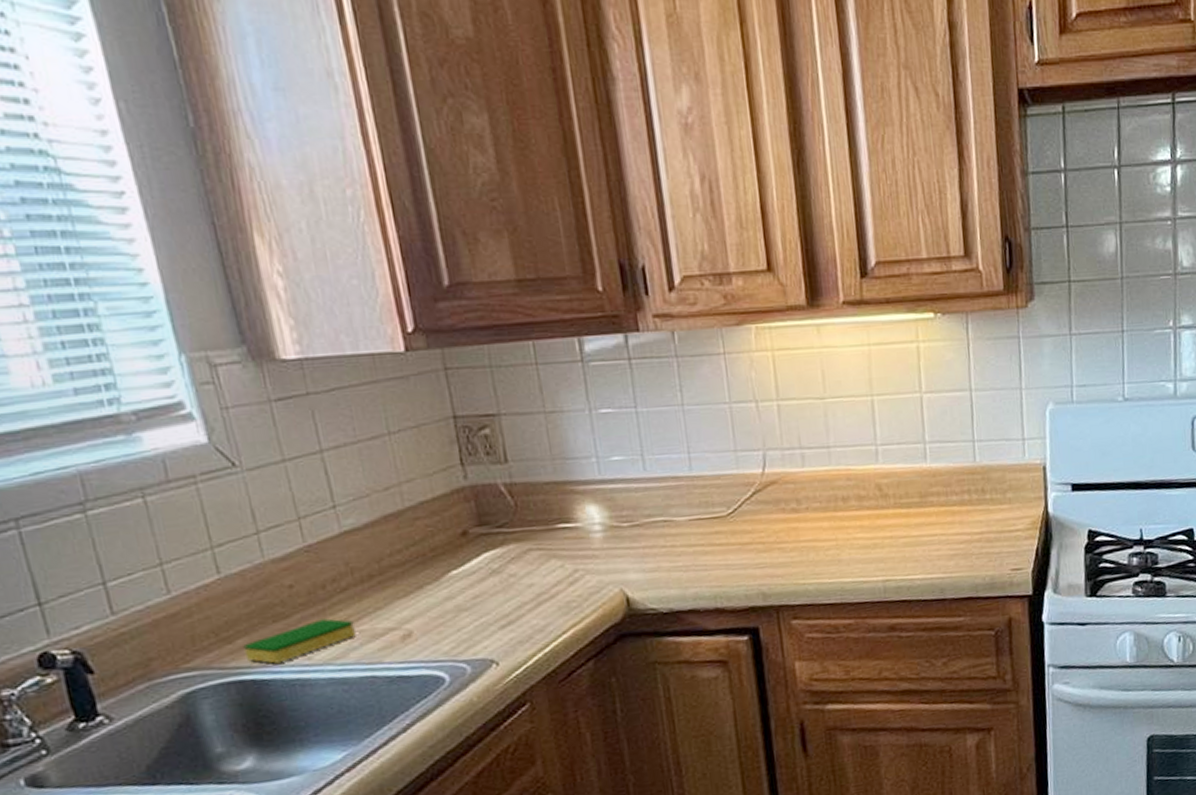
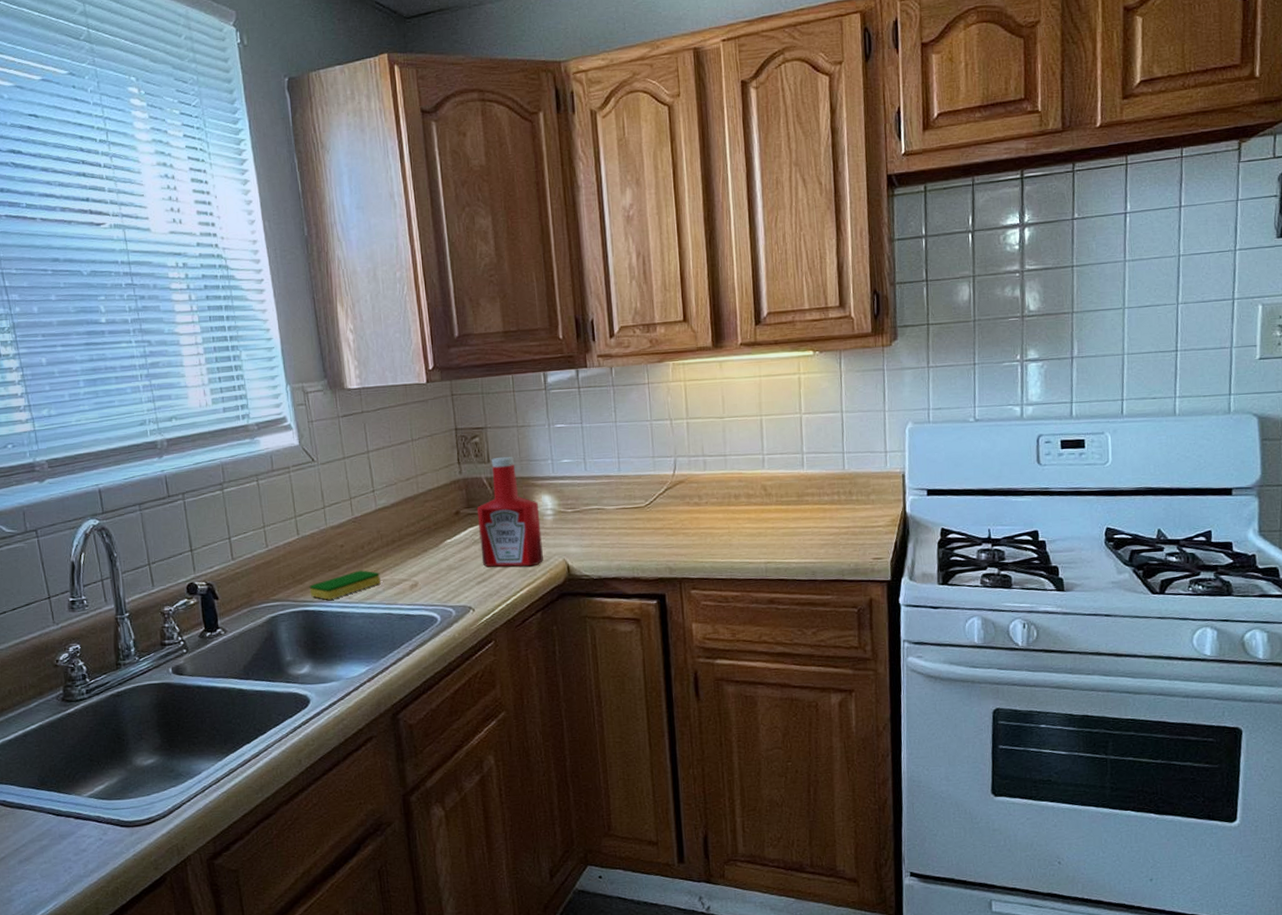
ketchup bottle: none [492,453,593,605] -> present [476,456,543,567]

